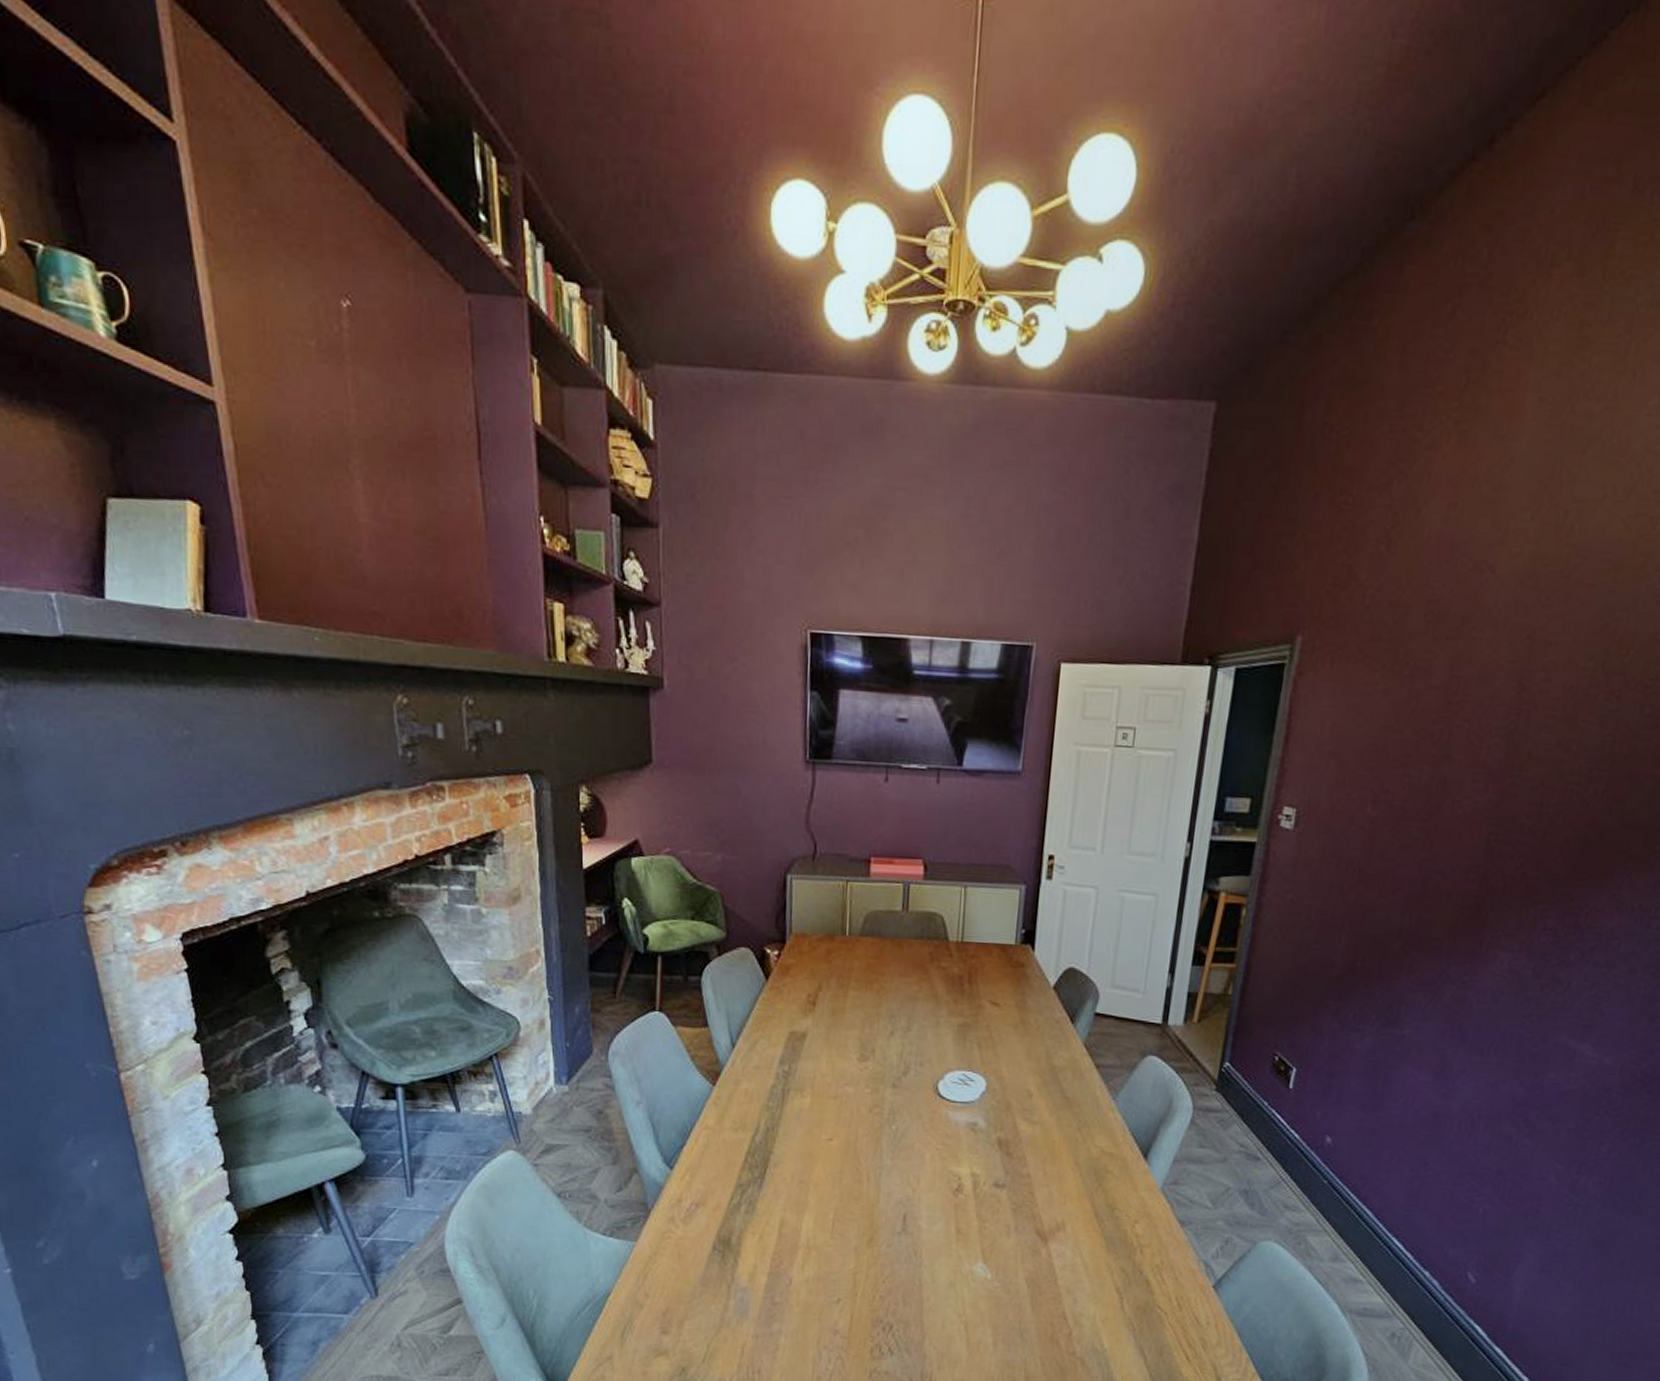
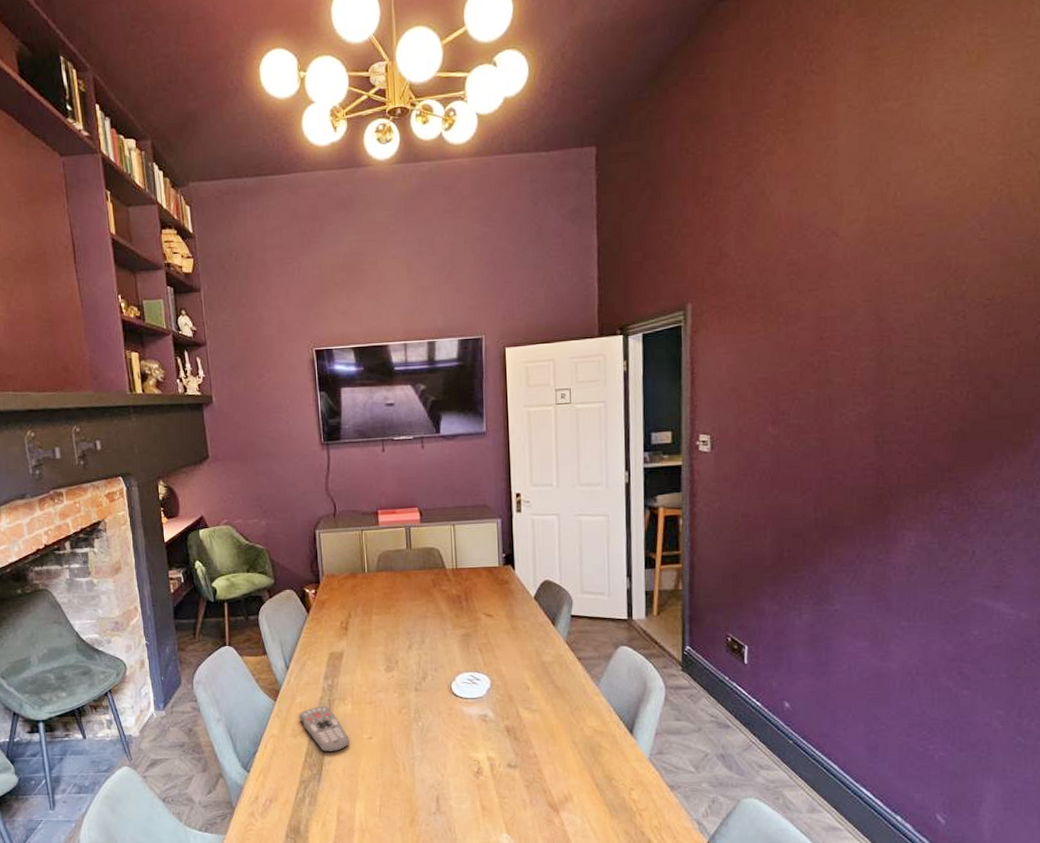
remote control: none [742,1095,805,1153] -> present [299,705,350,752]

